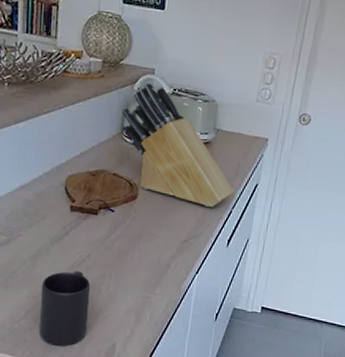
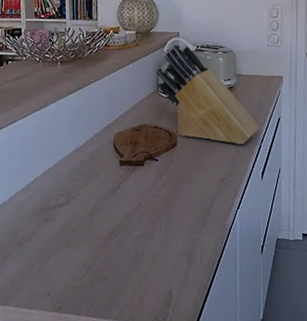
mug: present [39,271,91,346] -> none [99,221,145,299]

